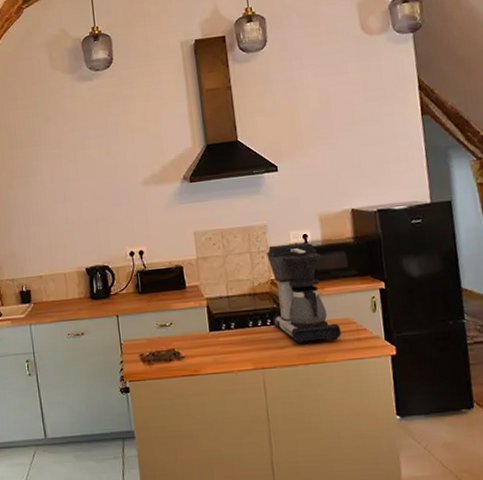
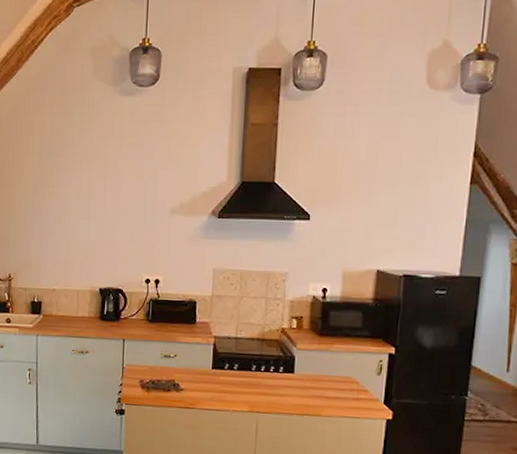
coffee maker: present [266,242,342,344] -> none [275,294,342,397]

